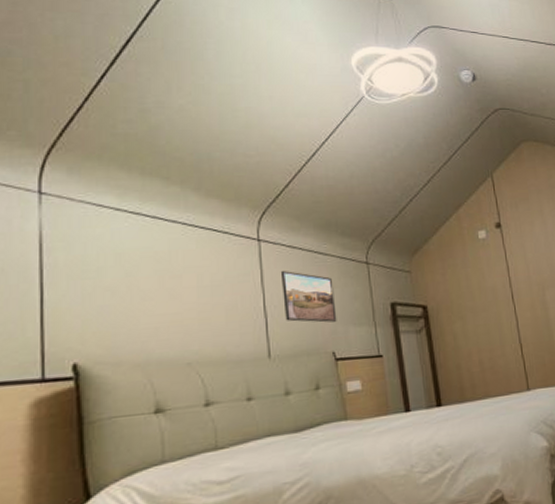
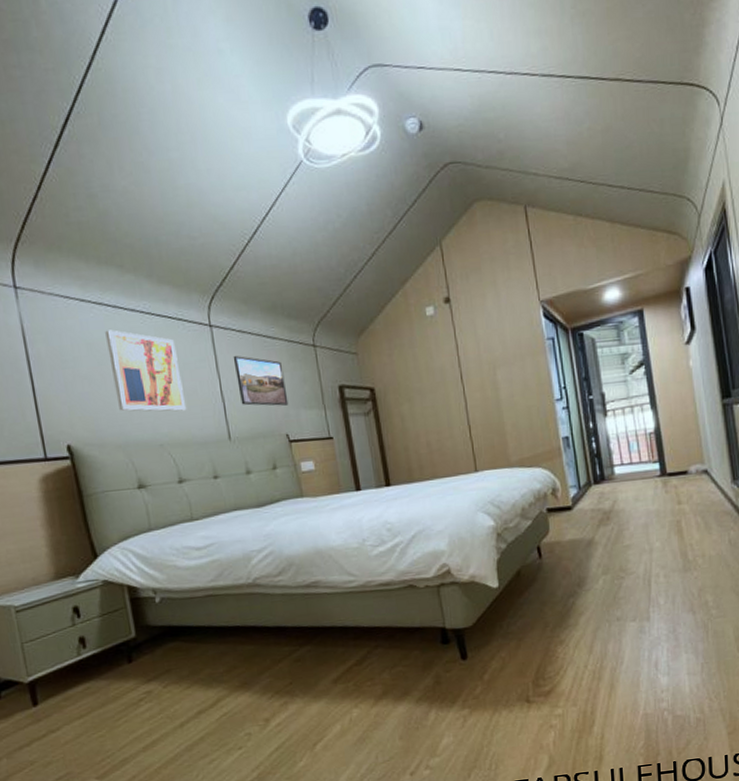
wall art: none [139,240,224,327] -> present [105,330,187,412]

